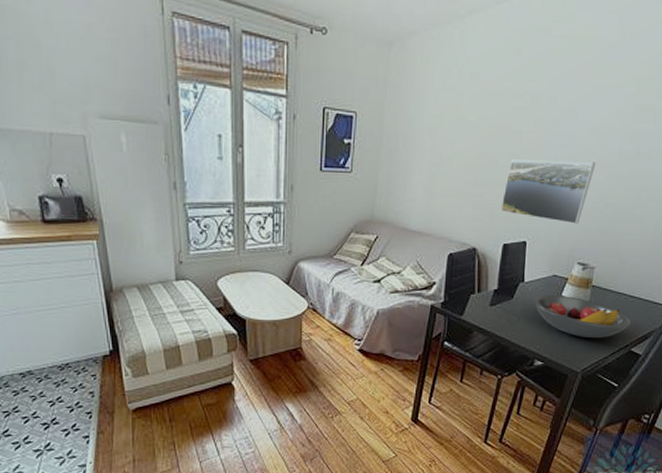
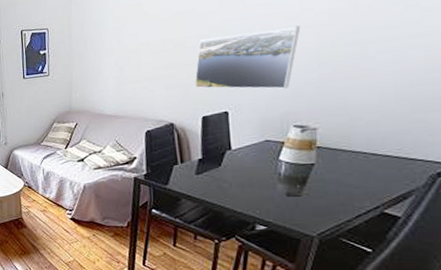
fruit bowl: present [534,294,631,339] -> none [246,158,378,201]

